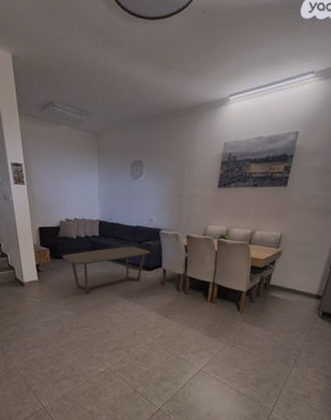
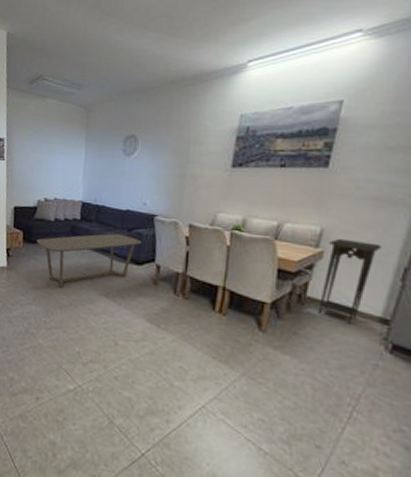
pedestal table: none [277,240,319,301] -> present [318,238,382,325]

